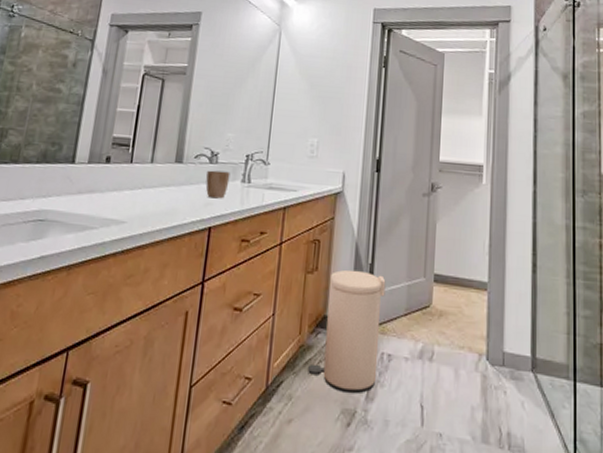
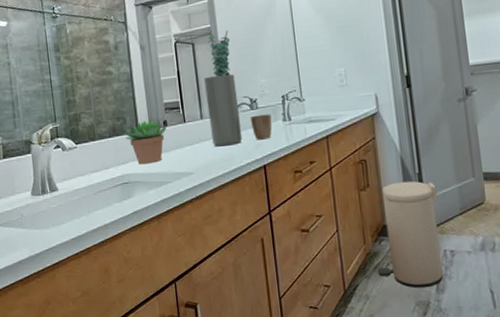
succulent plant: none [55,152,108,203] -> present [123,120,166,165]
vase: none [157,70,206,199] -> present [204,30,243,147]

